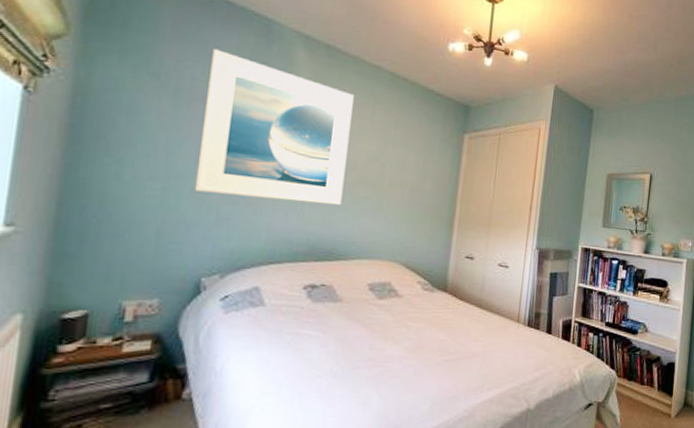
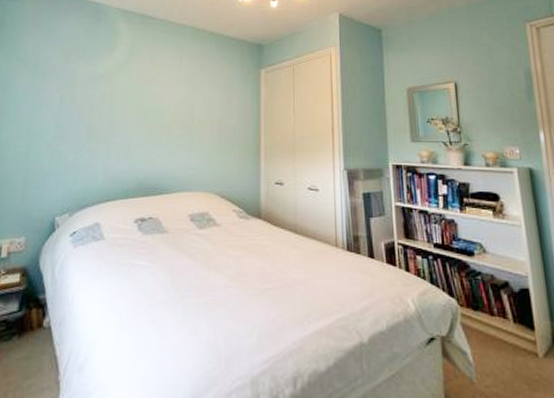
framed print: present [194,48,354,206] -> none [48,32,164,146]

